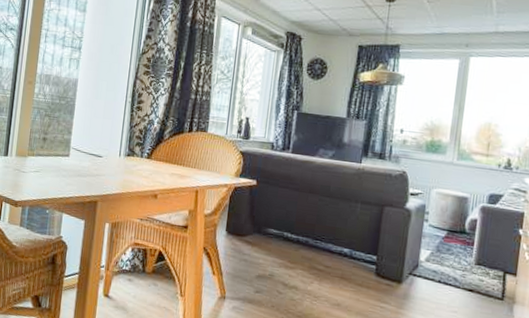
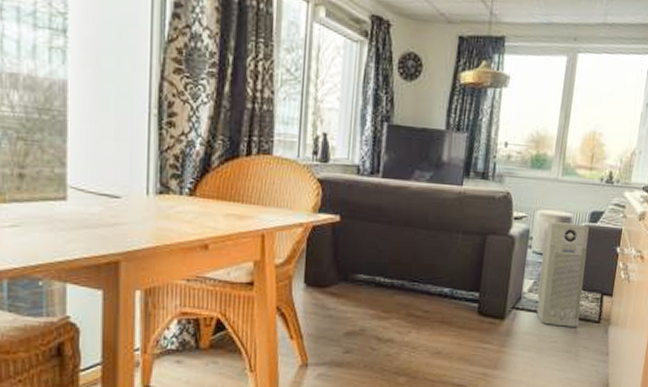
air purifier: none [434,200,488,301] -> present [536,222,589,327]

